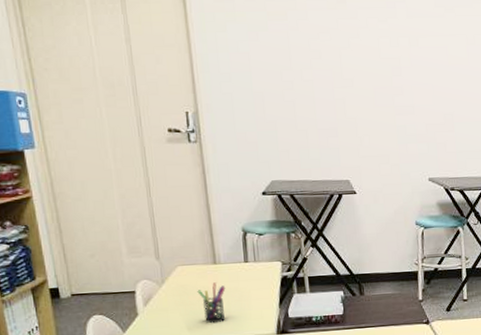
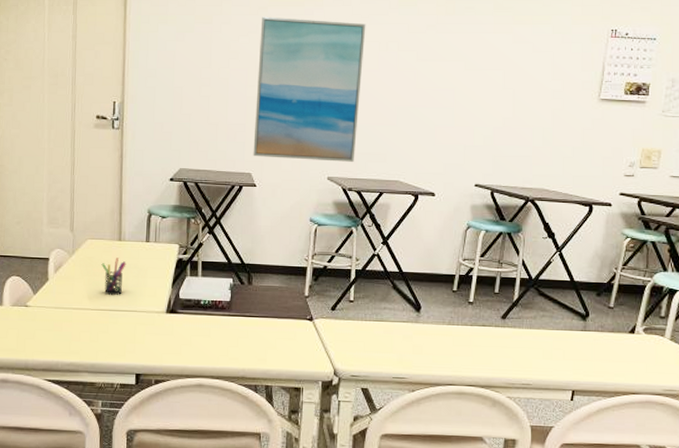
wall art: none [341,11,454,163] -> present [253,16,366,162]

